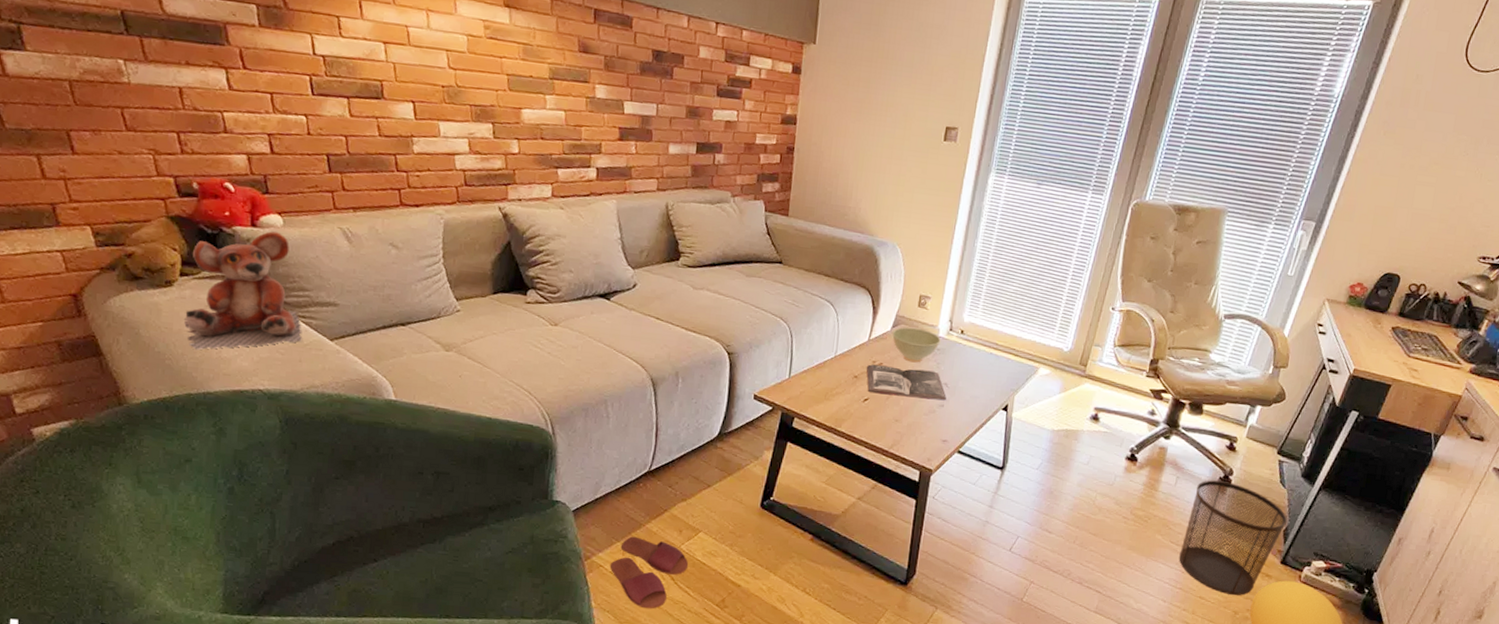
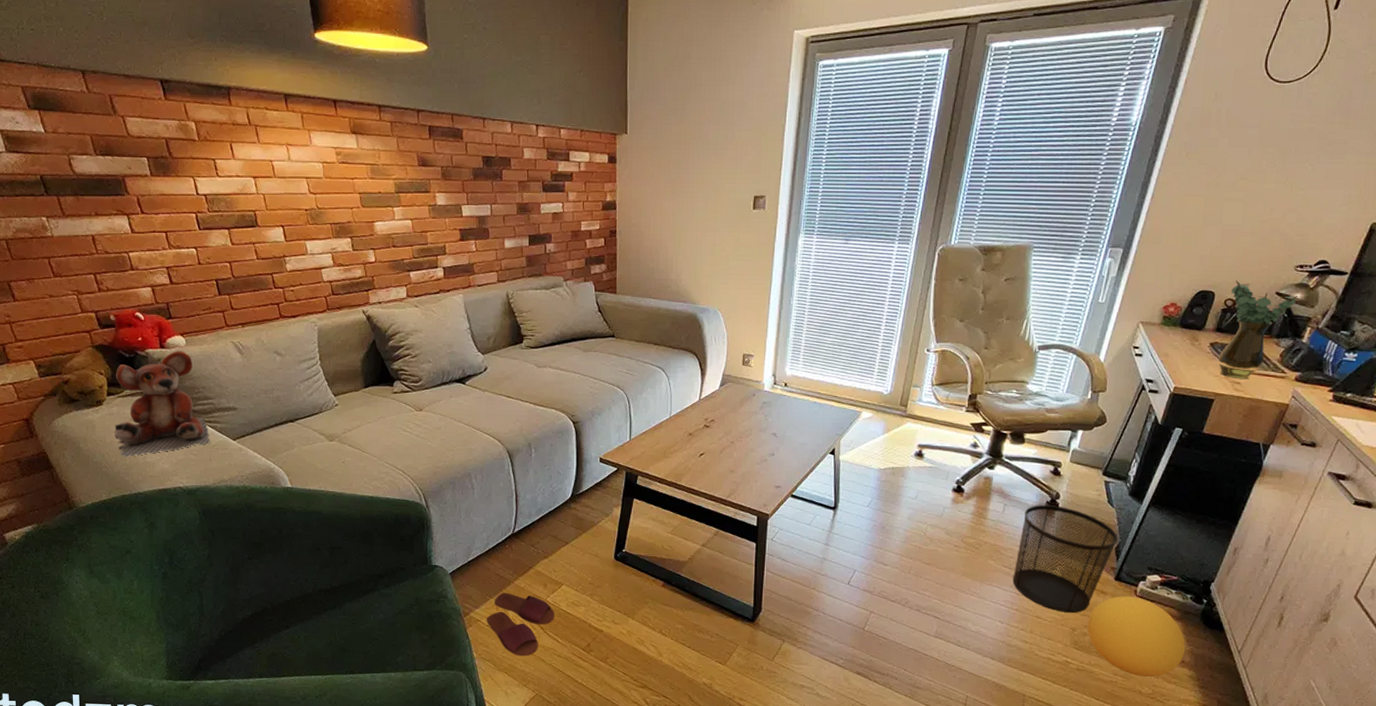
magazine: present [866,364,946,401] -> none [700,422,776,450]
bowl: present [892,327,941,363] -> none [721,384,766,417]
vase: none [1398,266,1479,366] -> present [1218,280,1298,378]

